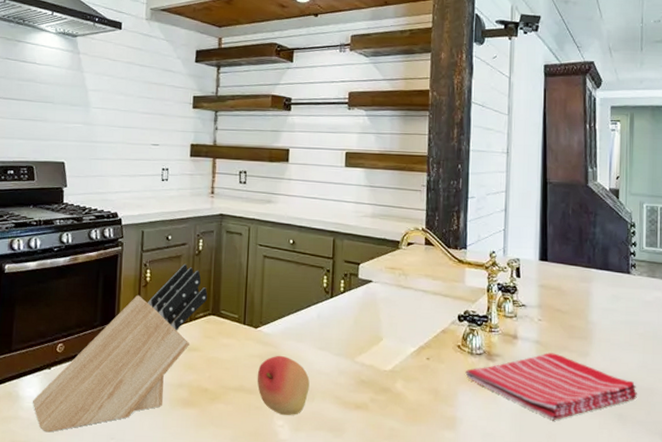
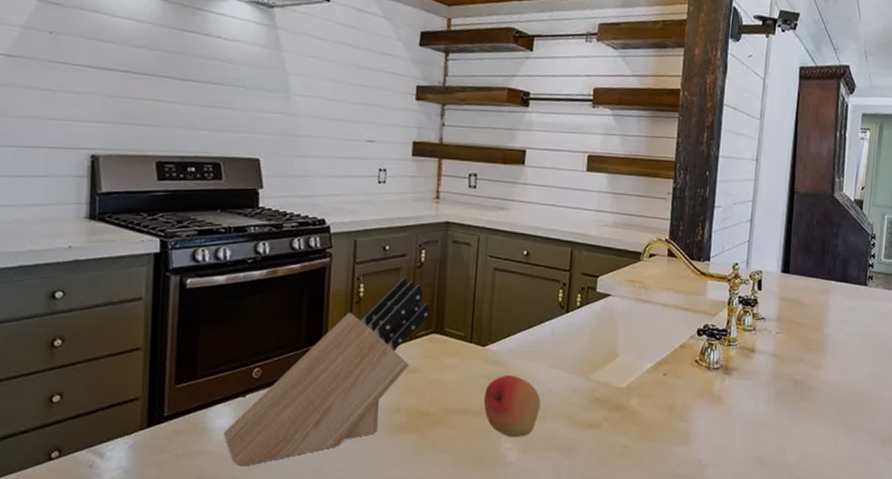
dish towel: present [465,352,637,421] -> none [701,365,864,432]

